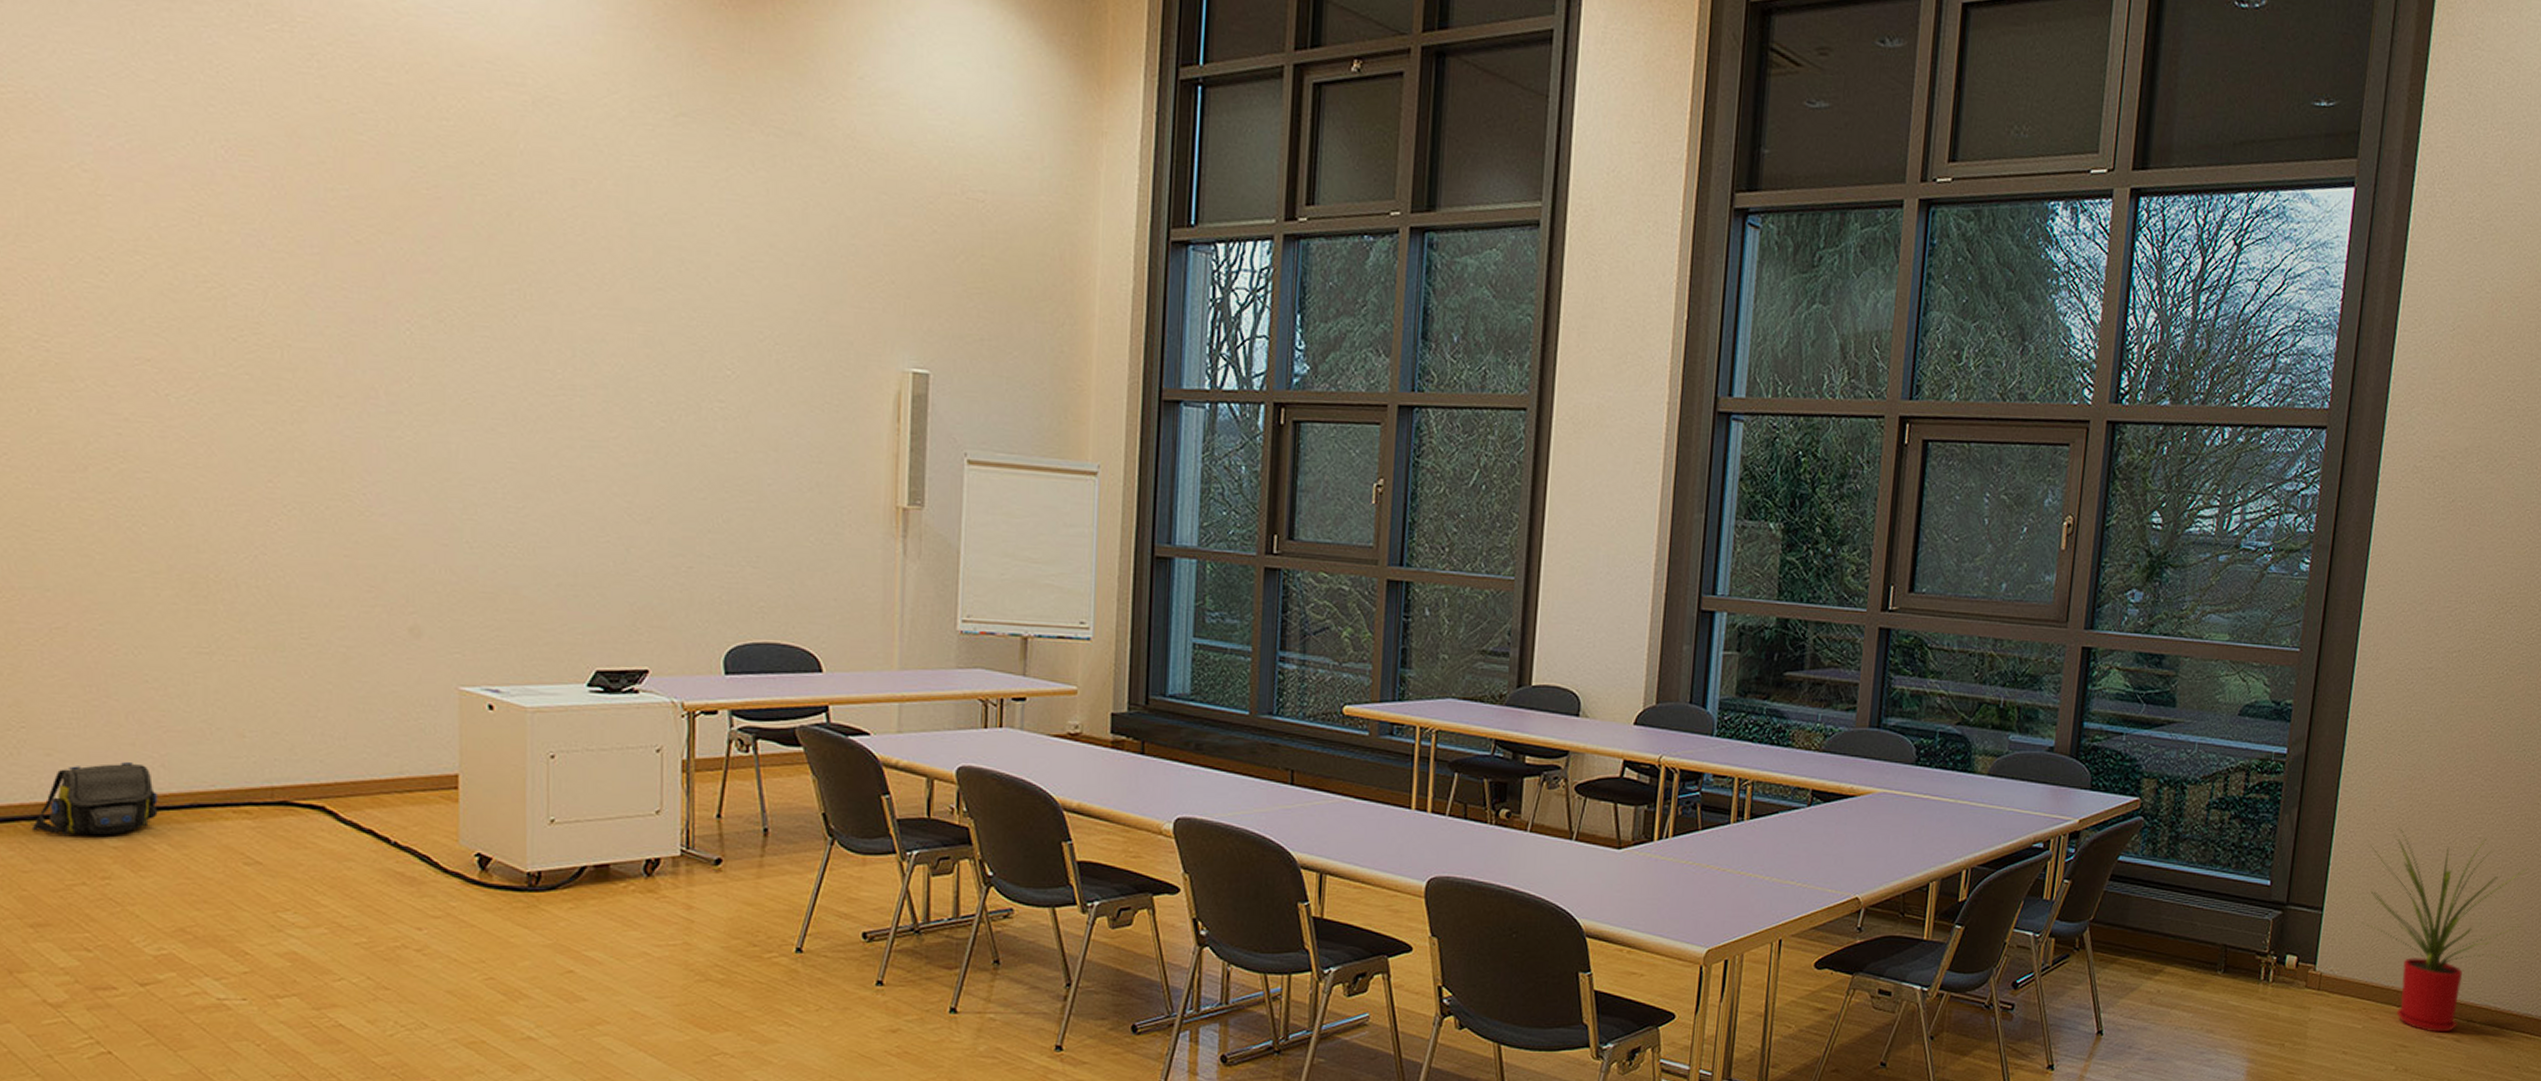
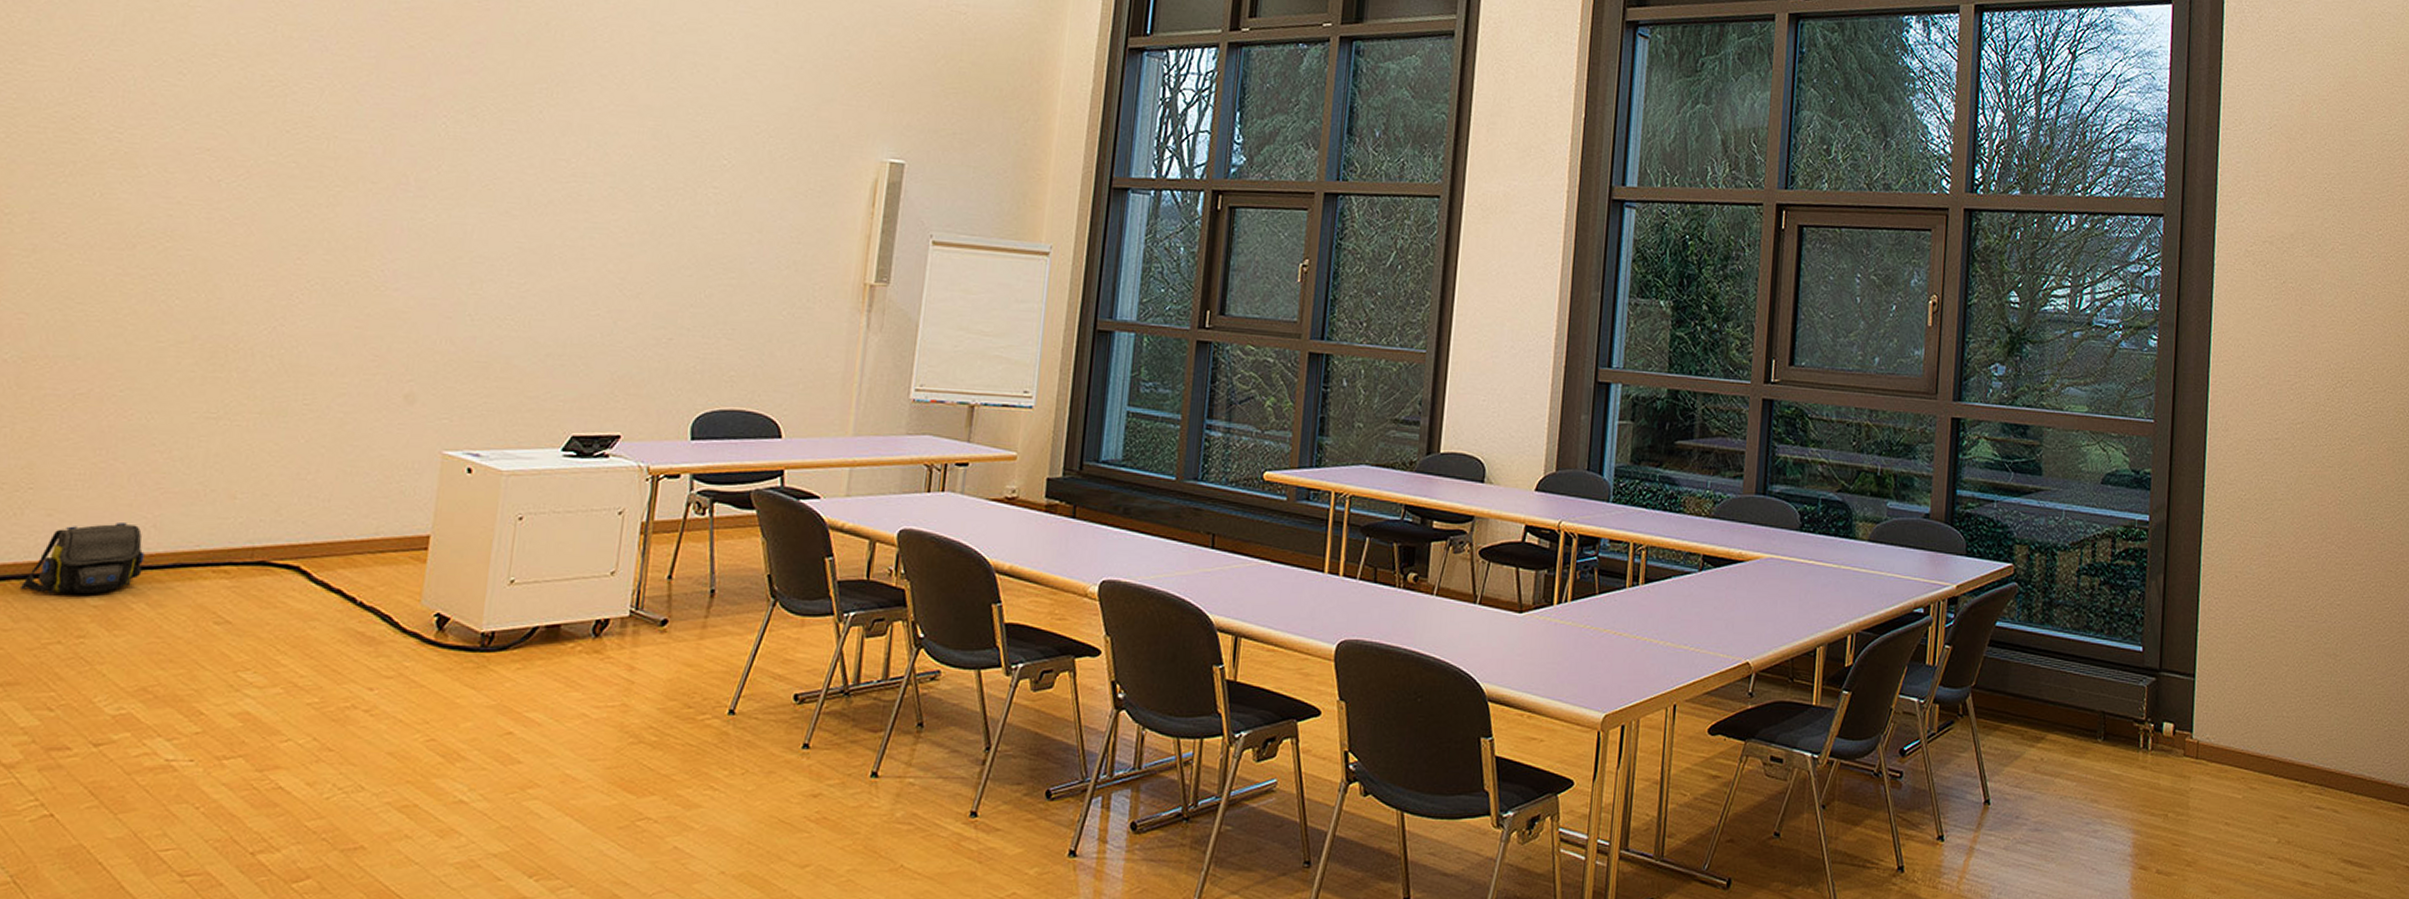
house plant: present [2361,827,2529,1033] -> none [2233,594,2388,803]

